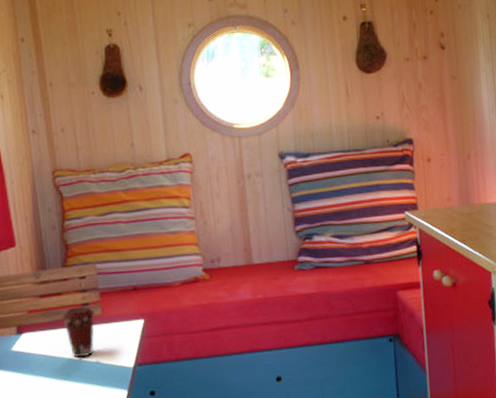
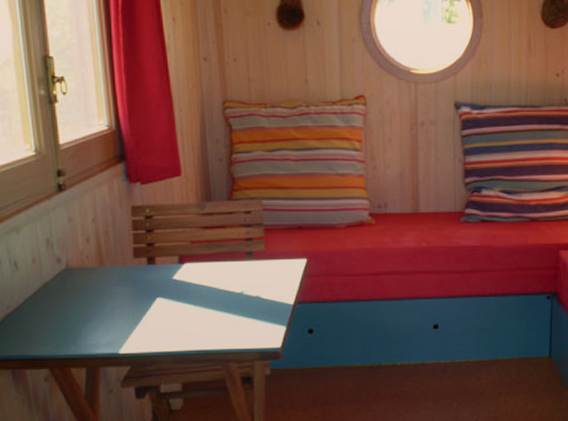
coffee cup: present [61,305,95,358] -> none [224,240,258,291]

